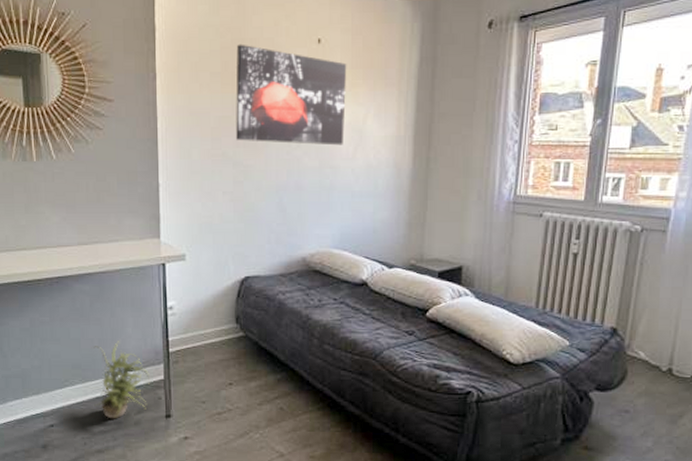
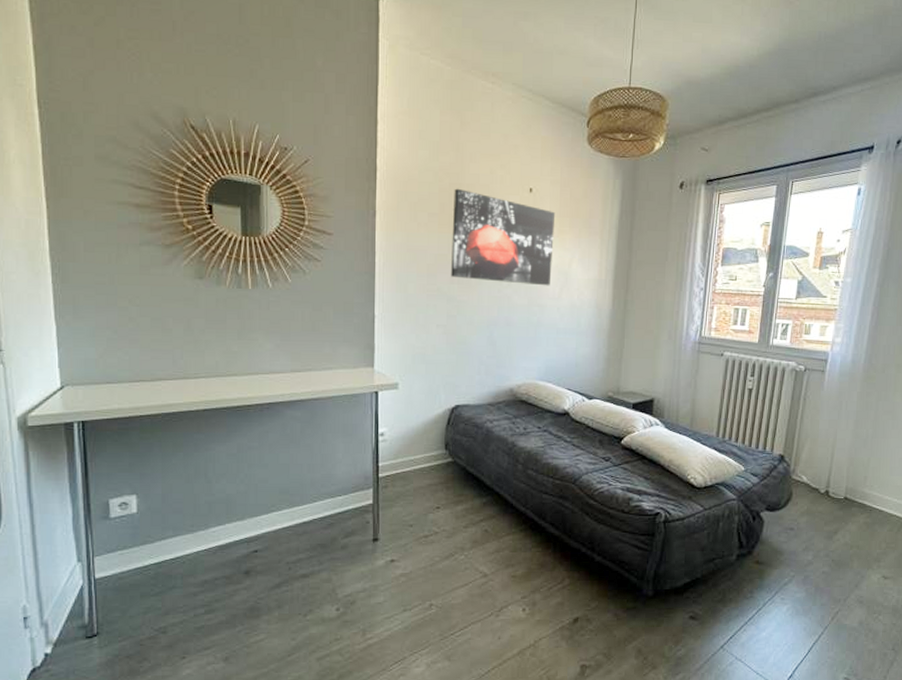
potted plant: present [91,340,150,419] -> none [300,465,358,544]

